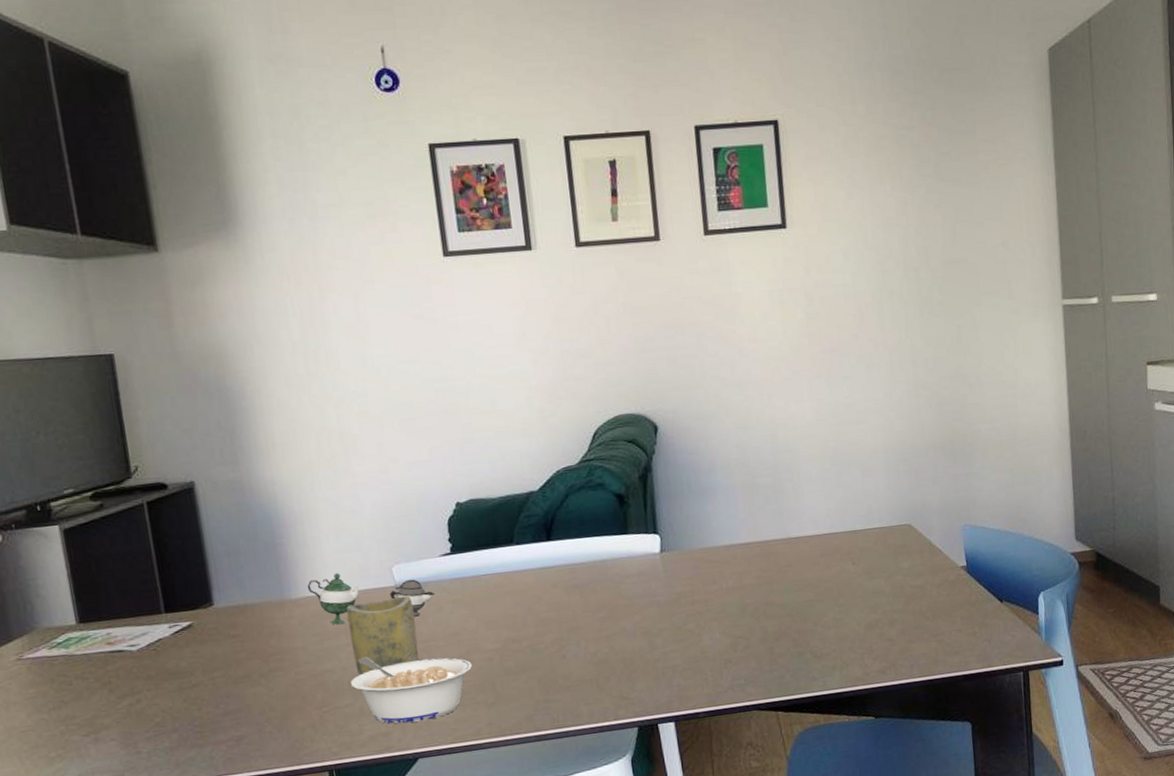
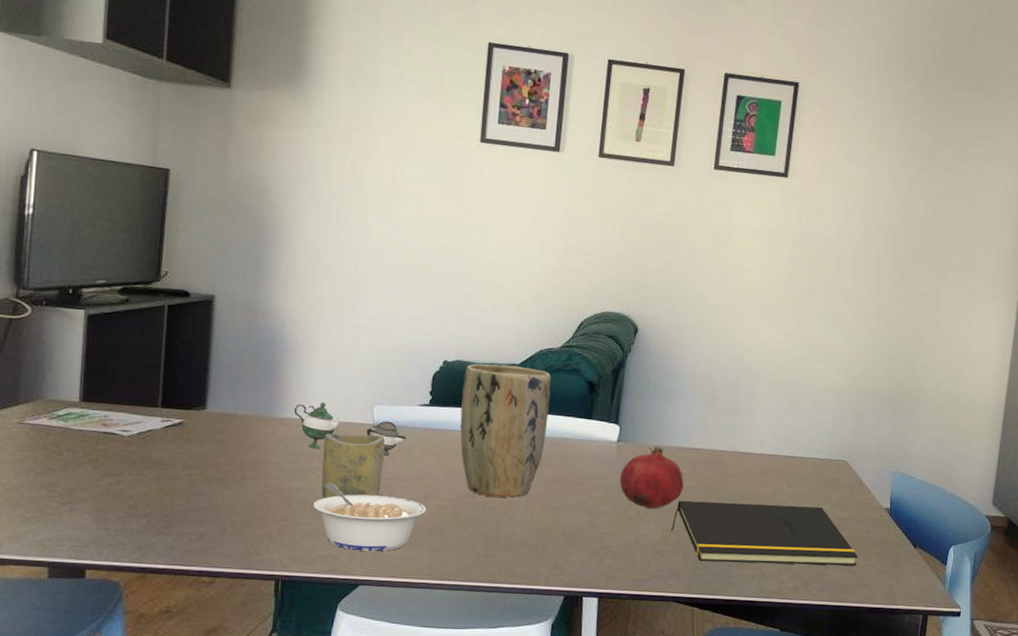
plant pot: none [480,492,584,639] -> present [460,363,552,498]
fruit: none [671,548,742,617] -> present [620,445,684,509]
notepad: none [736,578,943,663] -> present [670,500,858,566]

